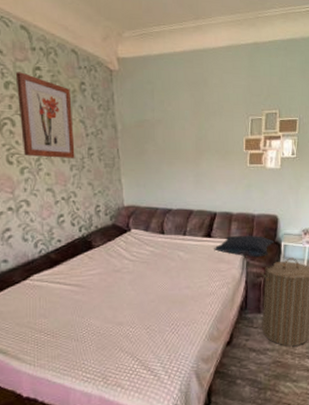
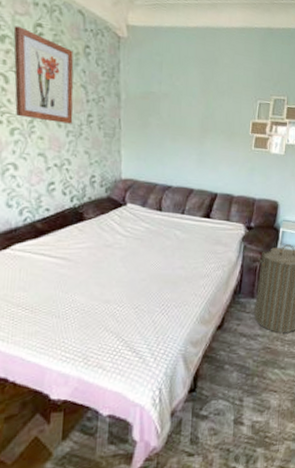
pillow: present [214,235,275,258] -> none [212,218,273,242]

